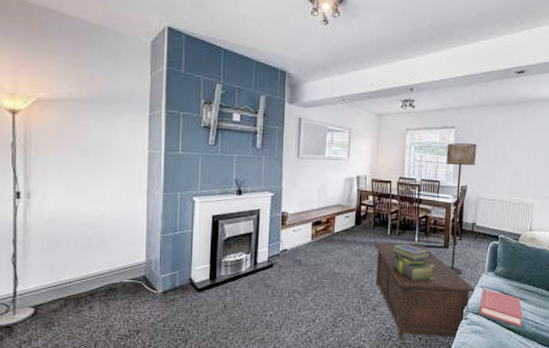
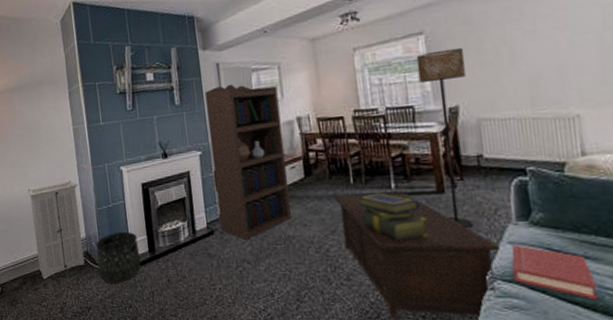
storage cabinet: none [84,204,145,302] -> present [27,180,85,280]
basket: none [154,259,201,308] -> present [96,231,141,283]
bookcase: none [280,138,346,274] -> present [204,84,293,240]

